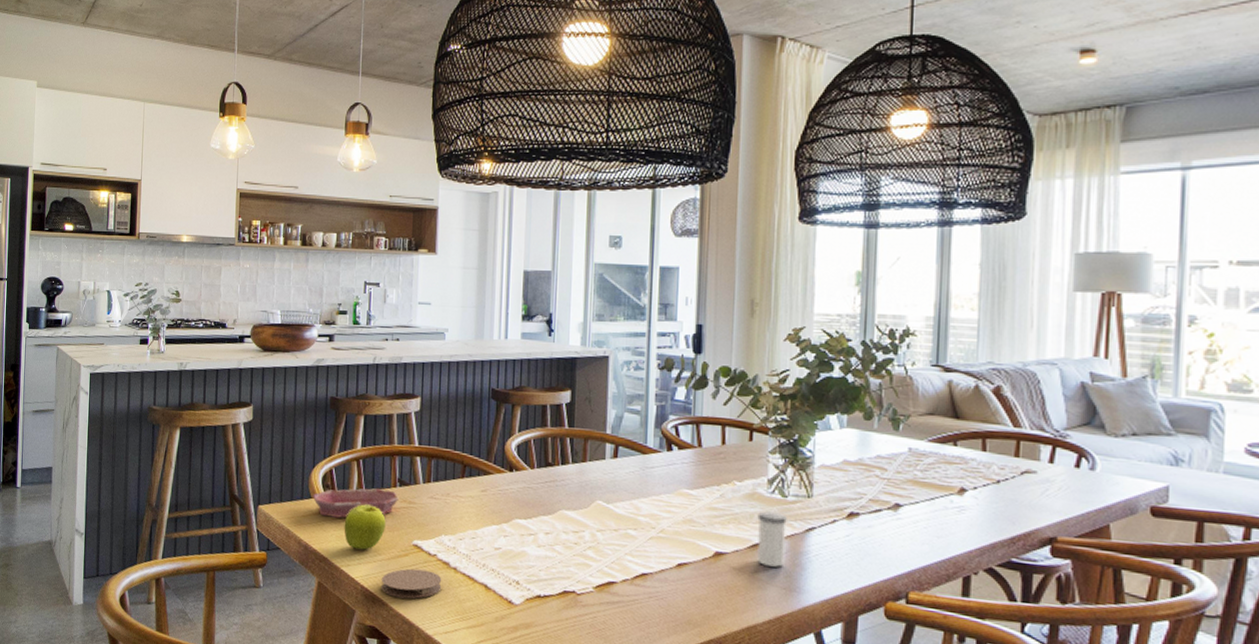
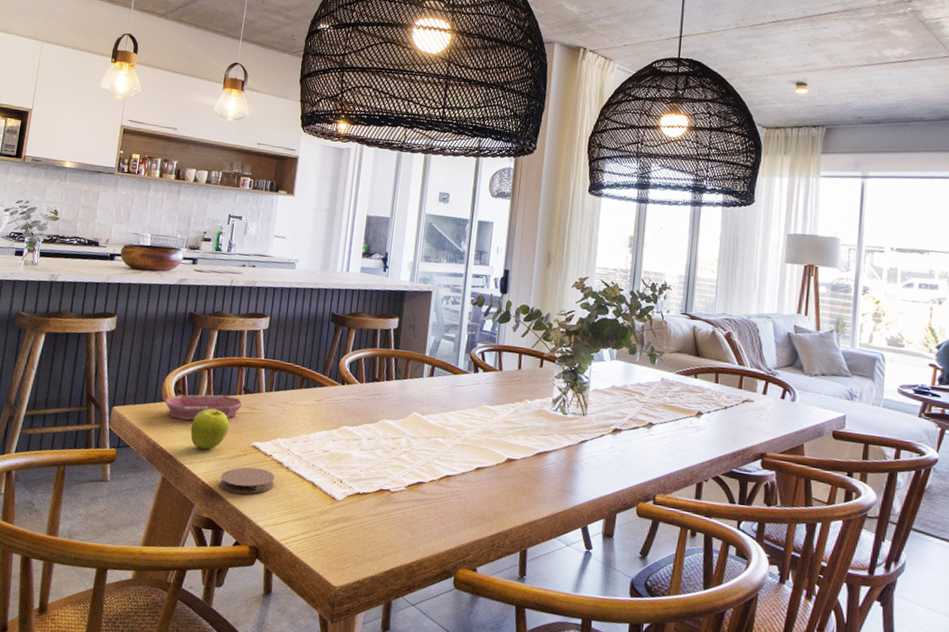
salt shaker: present [757,511,787,567] -> none [540,425,566,472]

